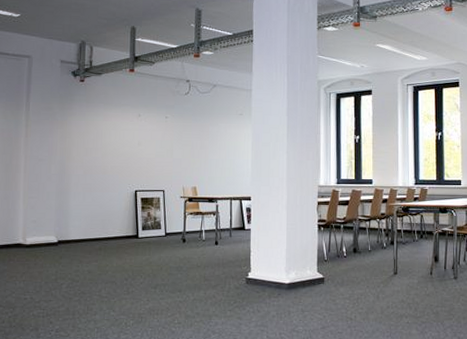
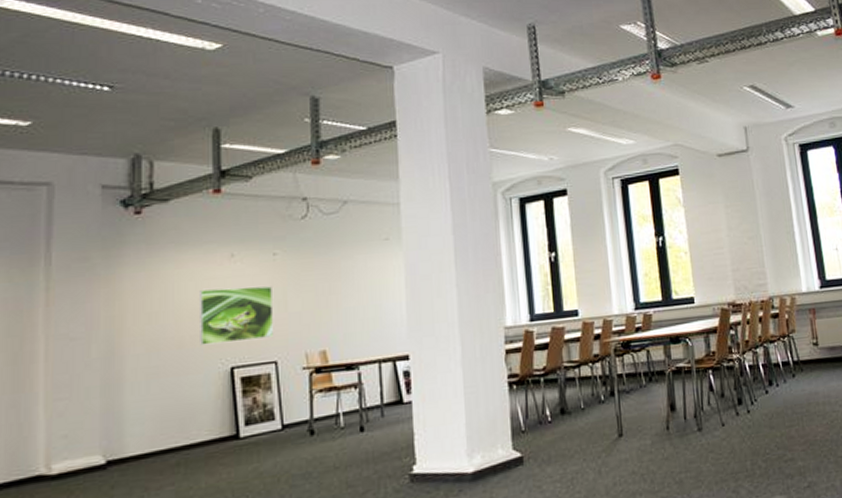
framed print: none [117,137,164,174] -> present [200,286,273,346]

